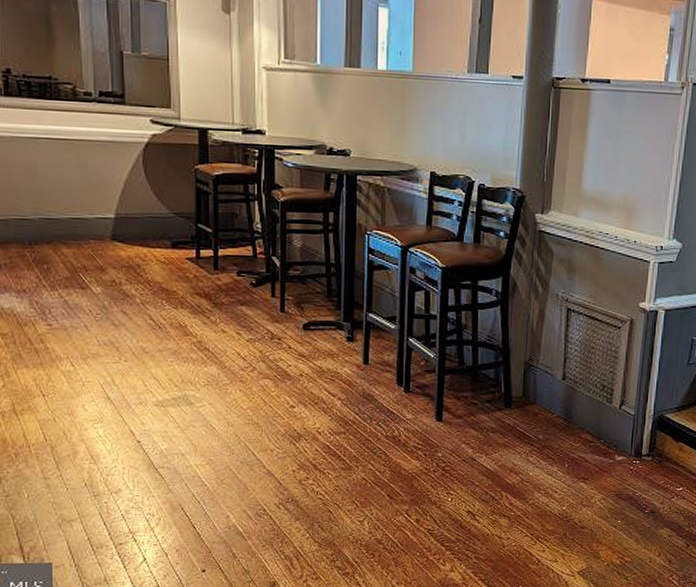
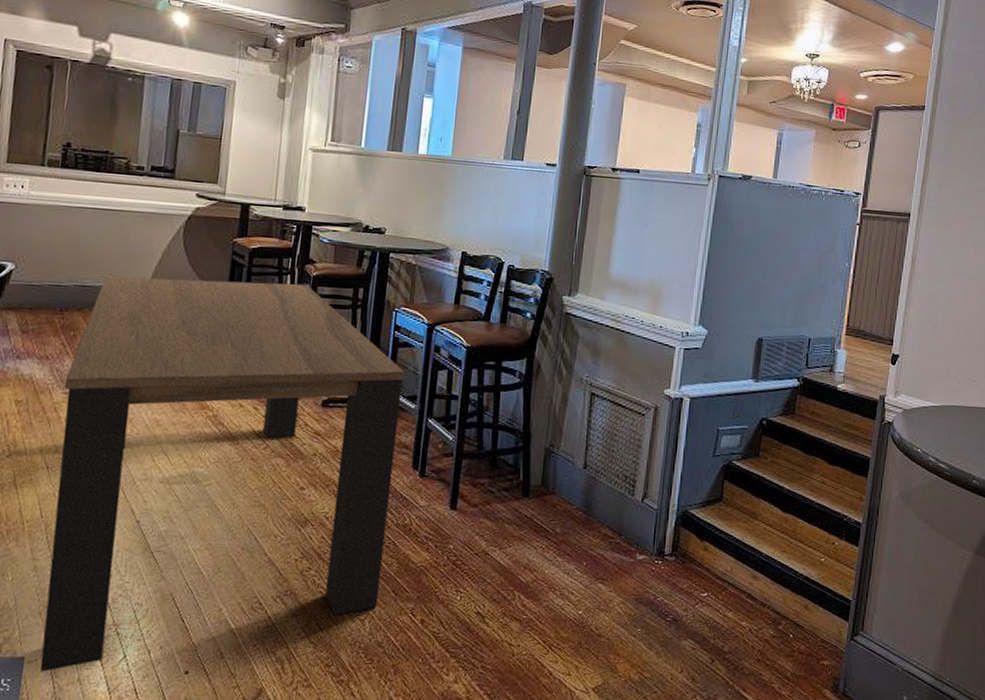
dining table: none [46,208,383,575] -> present [39,276,405,672]

